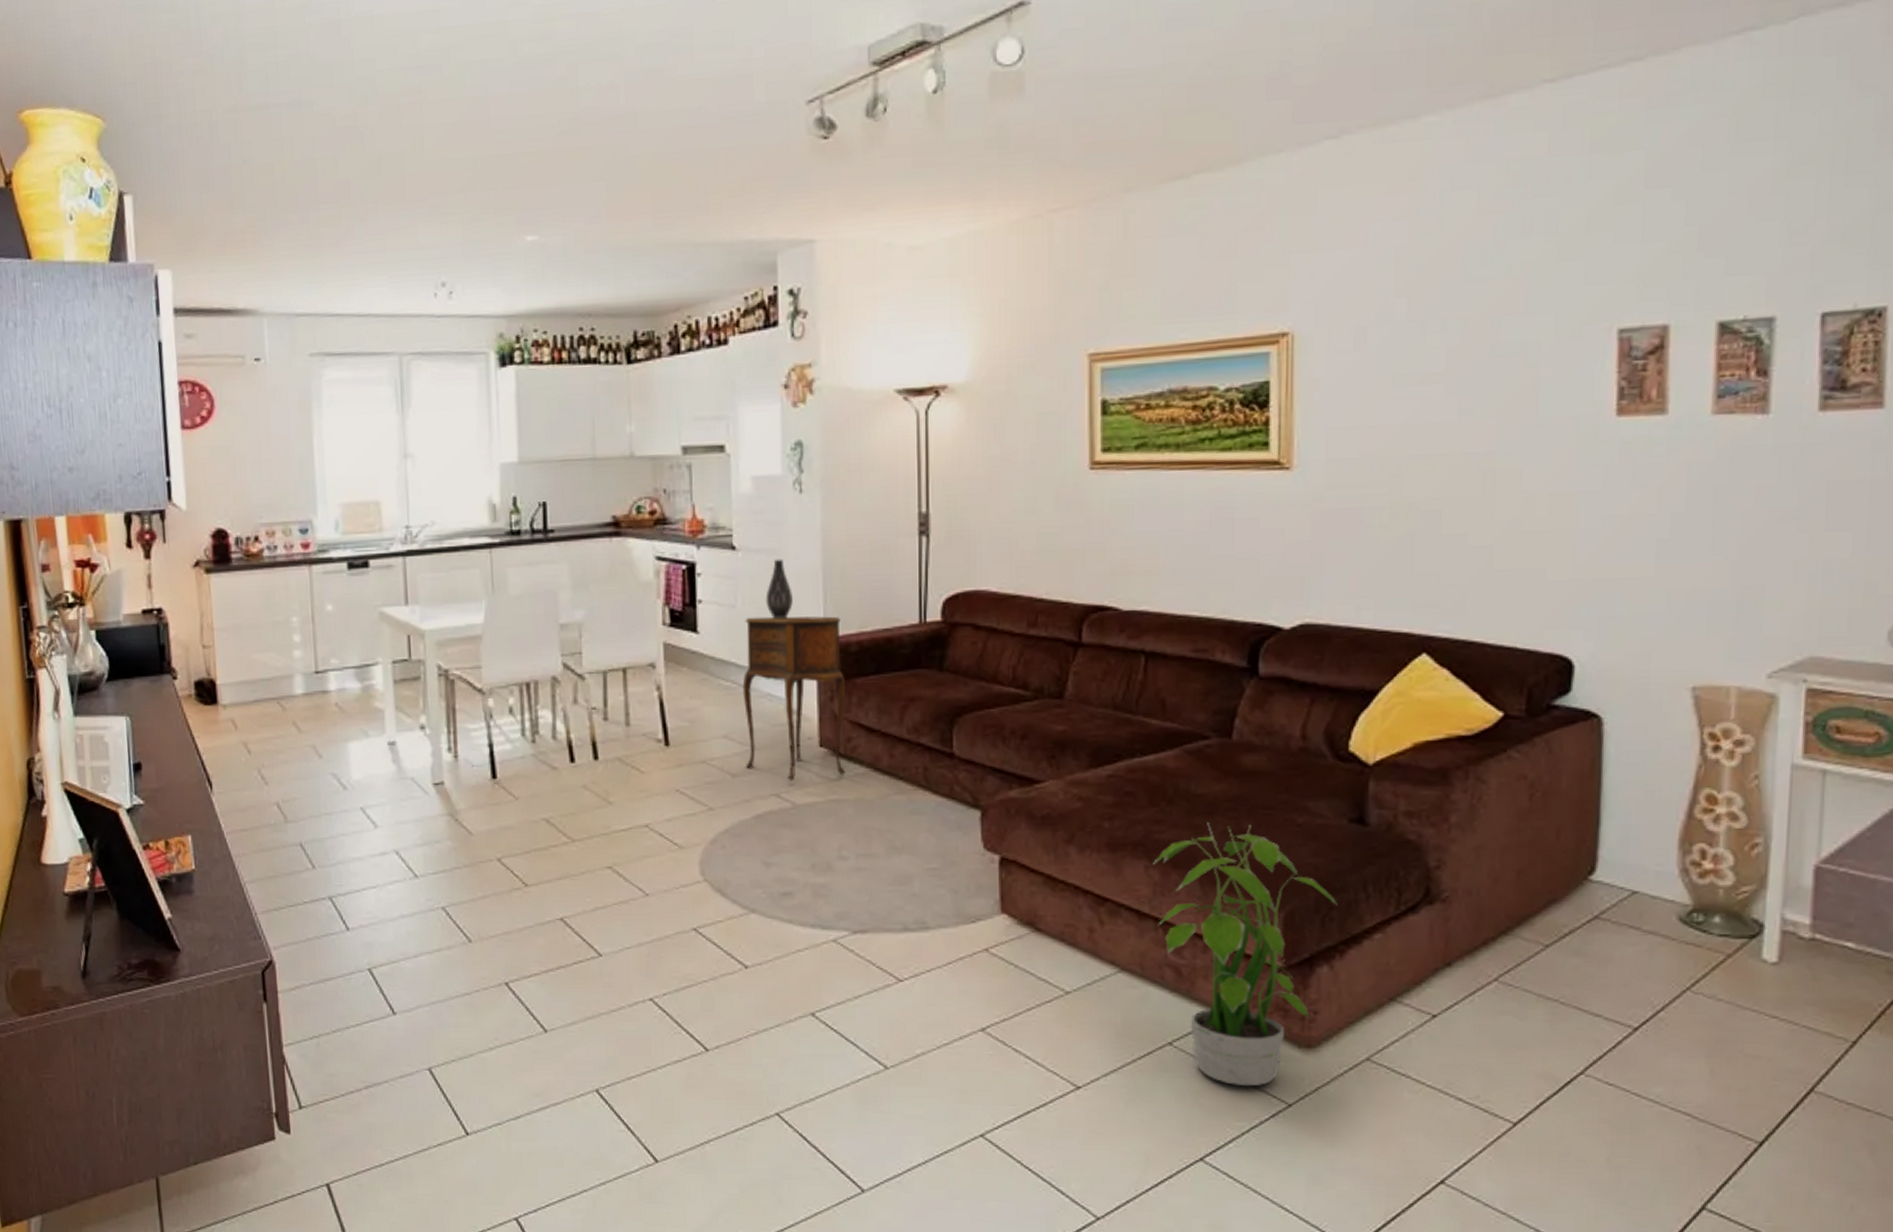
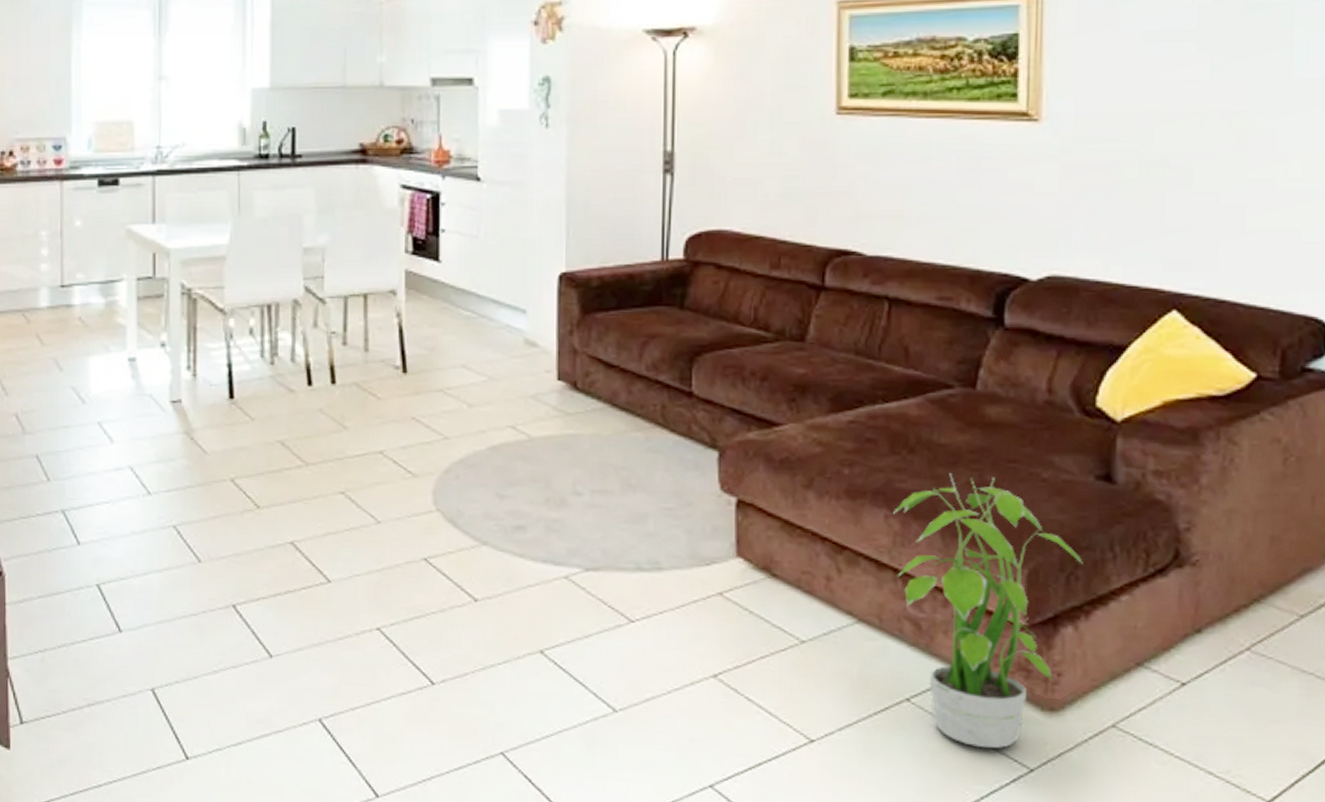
side table: present [742,615,846,781] -> none [482,248,586,413]
vase: present [765,559,793,619] -> none [508,191,535,251]

